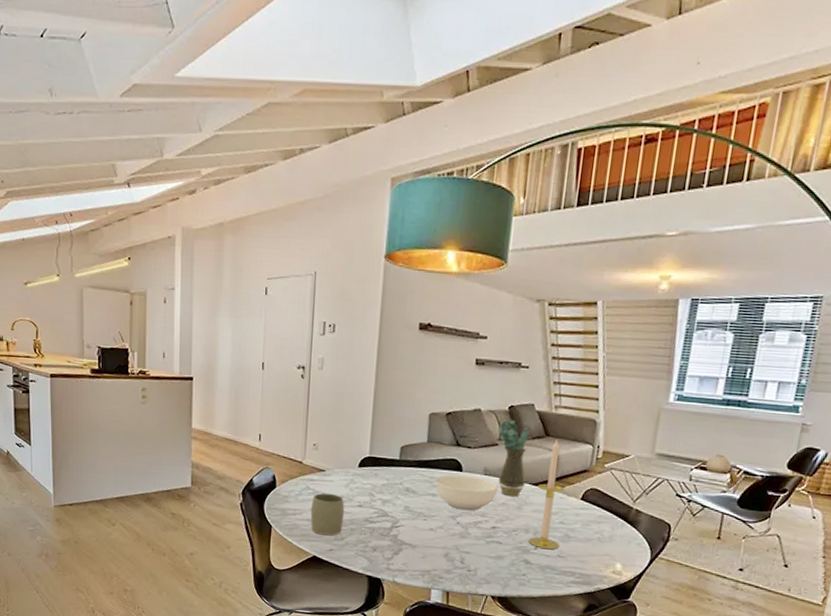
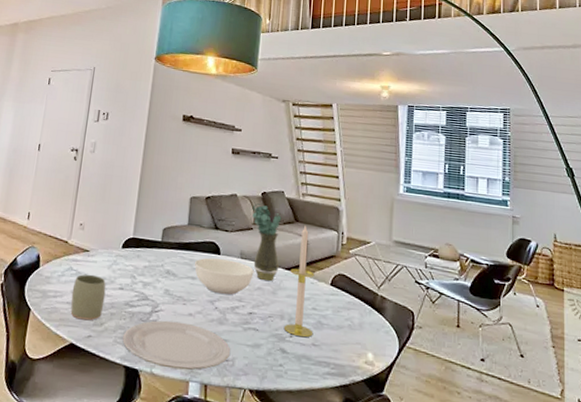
plate: none [364,535,473,579] -> present [122,320,231,370]

